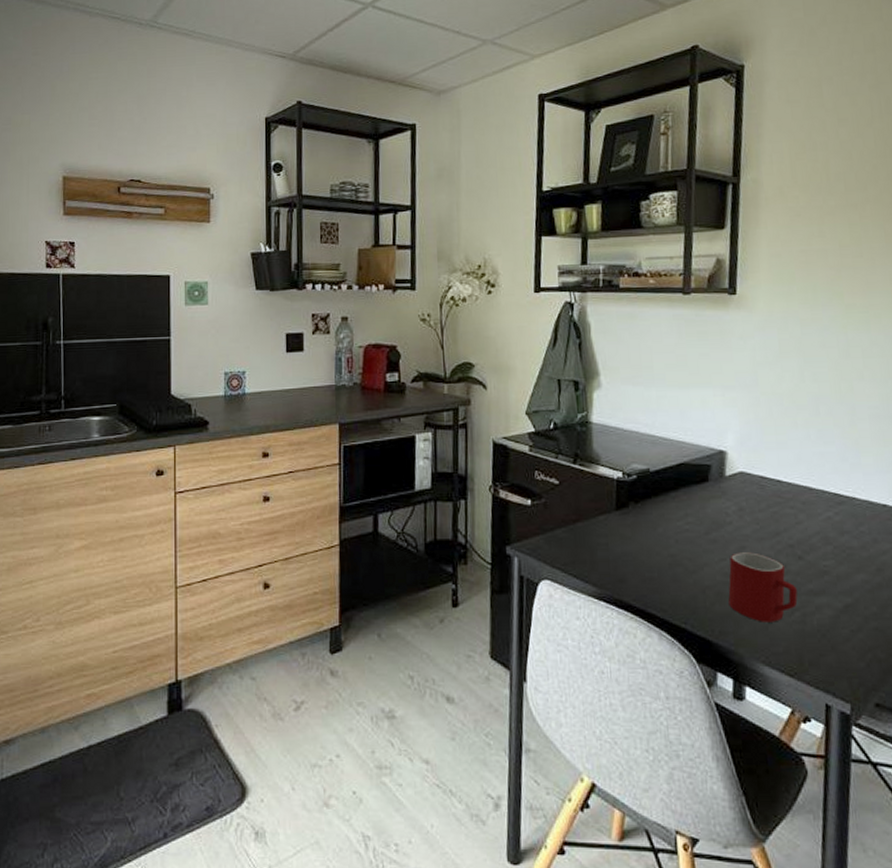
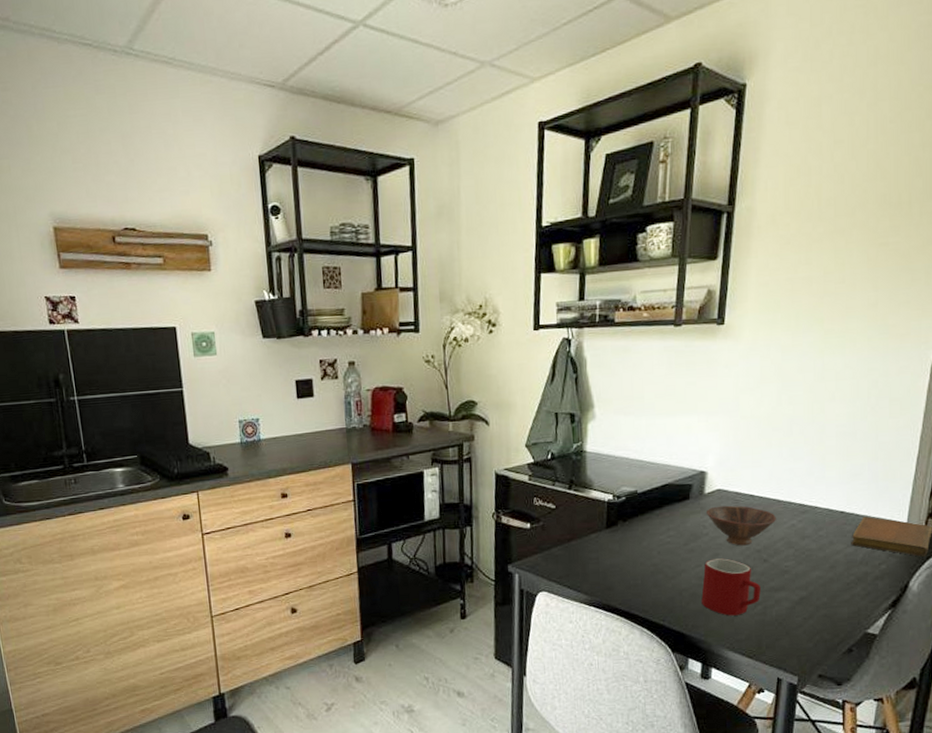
bowl: none [727,491,809,539] -> present [705,505,776,546]

